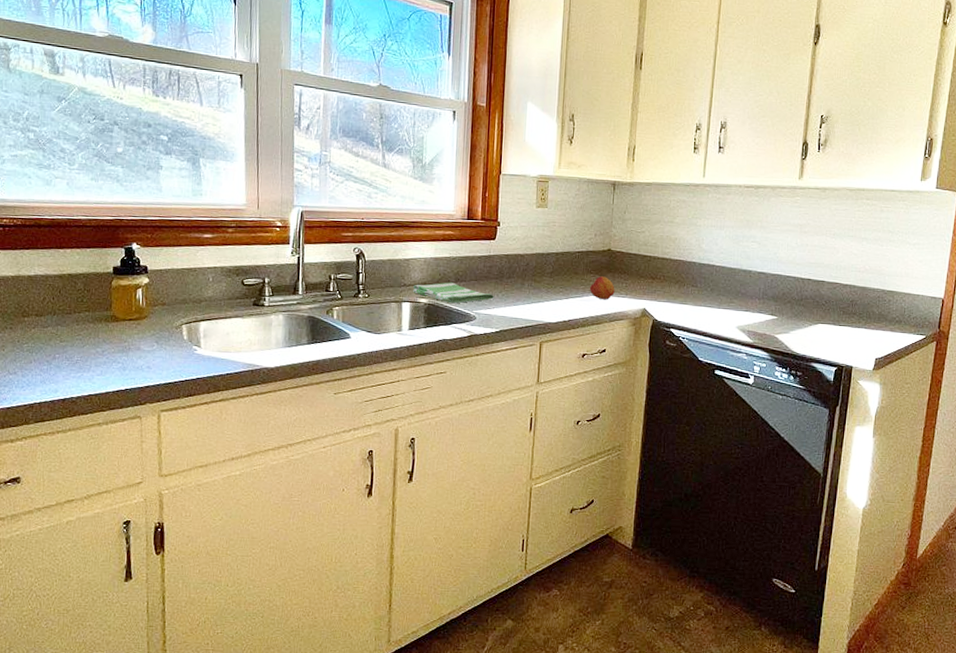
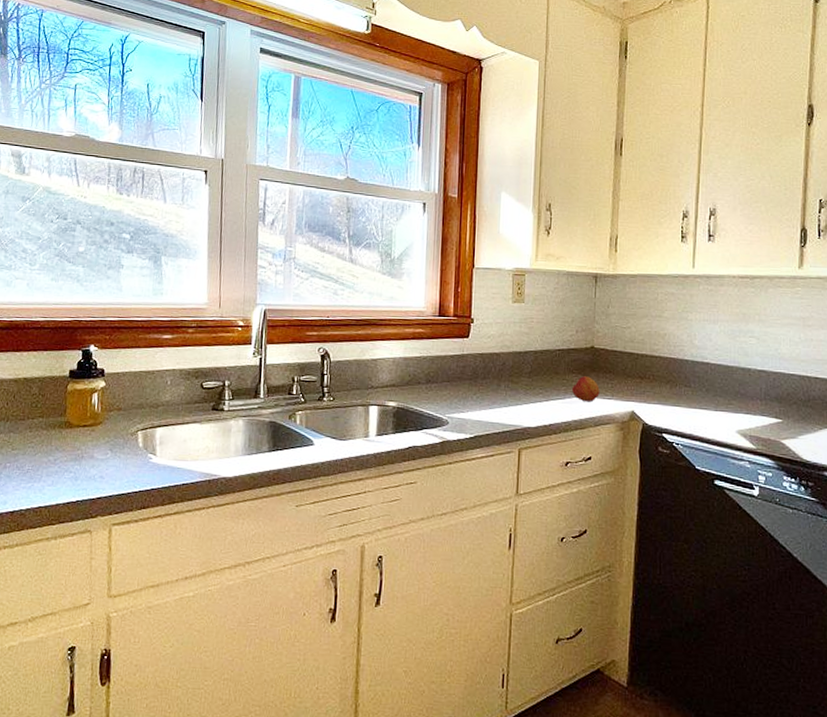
dish towel: present [413,282,494,304] -> none [381,383,468,407]

